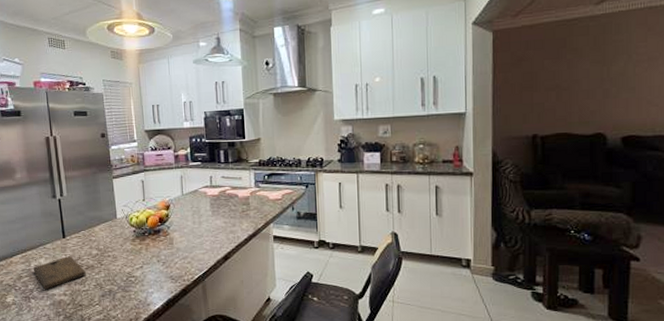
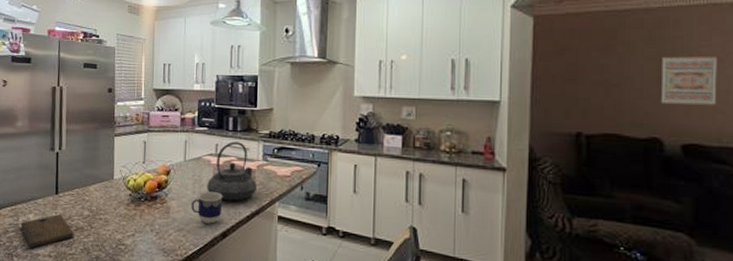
cup: none [193,220,221,250] -> present [191,191,223,224]
teapot: none [205,172,252,227] -> present [207,142,257,201]
wall art: none [604,55,652,103] -> present [660,55,717,106]

